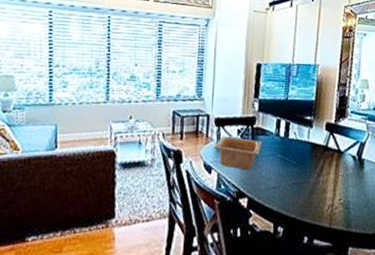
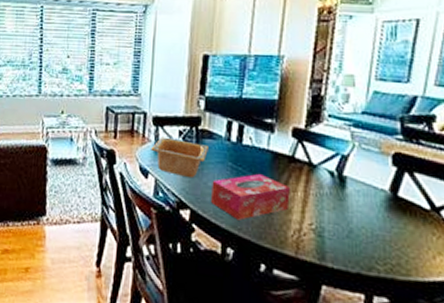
tissue box: none [265,161,325,202] -> present [211,173,290,220]

